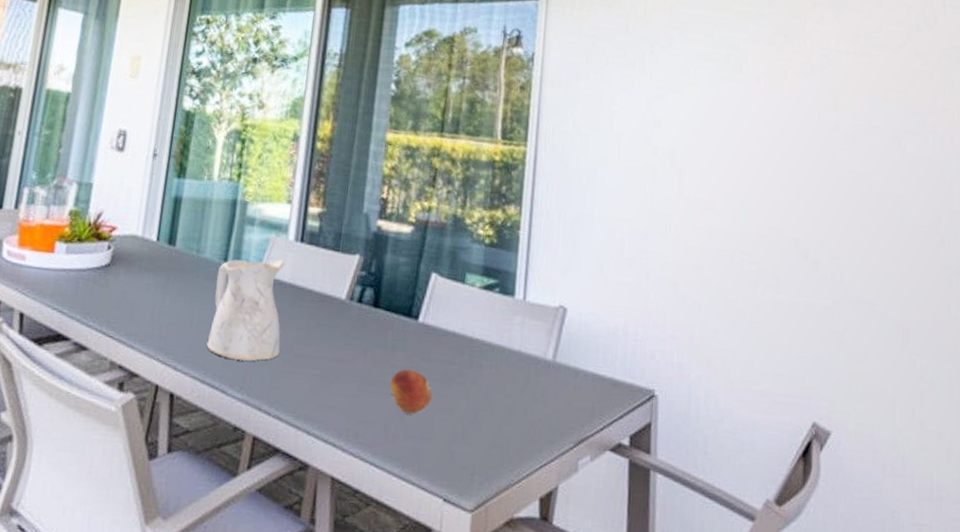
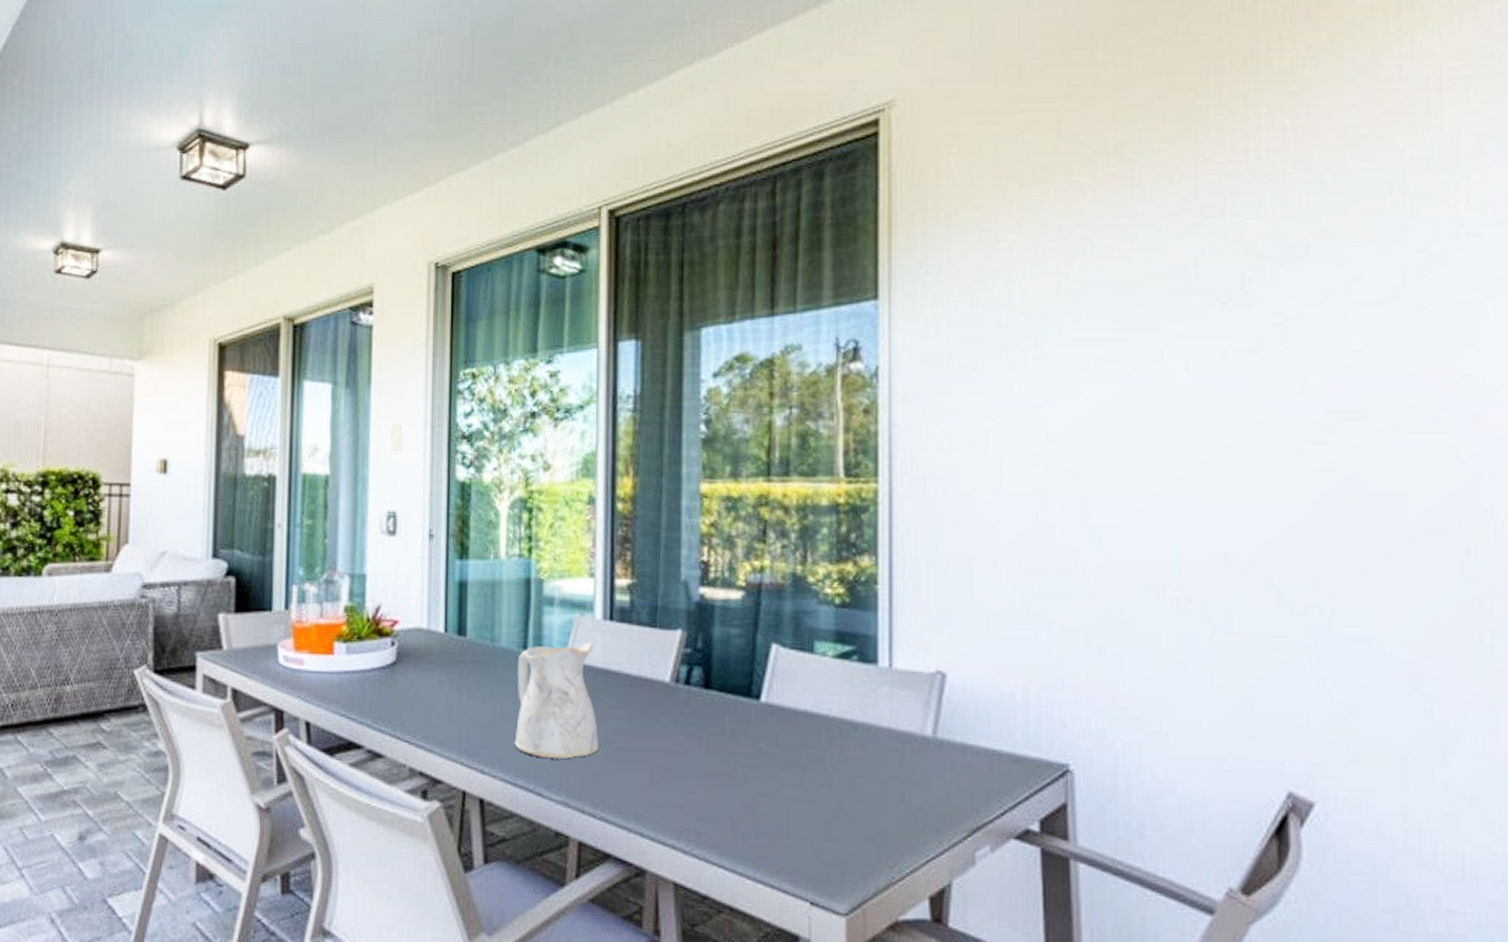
fruit: present [390,369,432,414] -> none [733,757,785,808]

